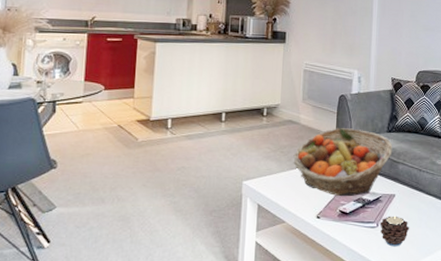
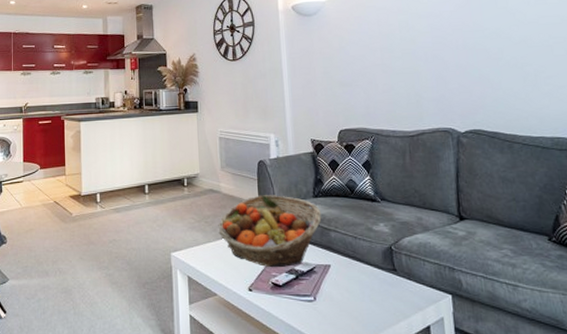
candle: present [380,215,410,247] -> none [317,288,352,323]

